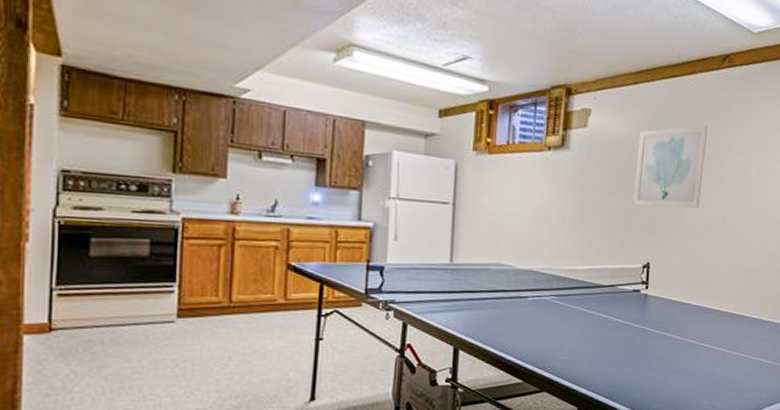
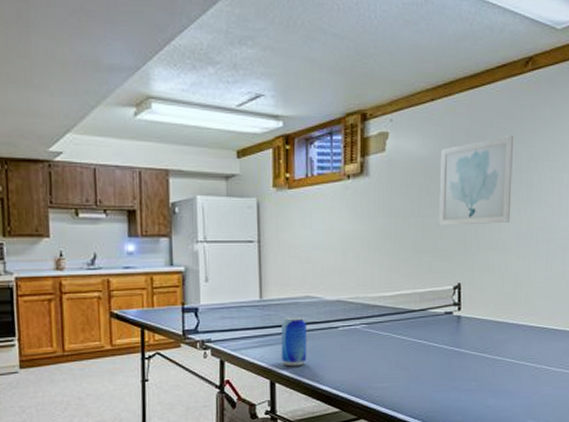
beer can: none [467,283,496,334] -> present [281,317,307,367]

